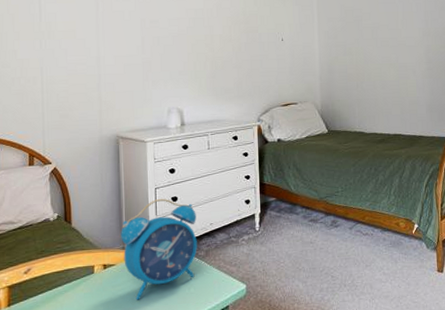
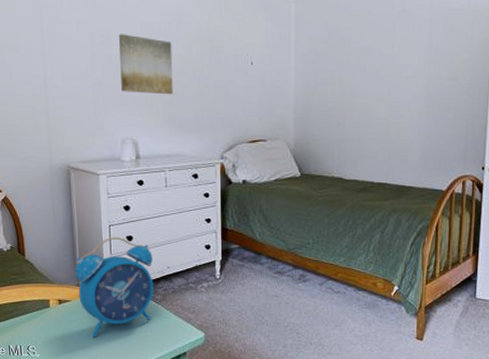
wall art: none [167,19,215,69] -> present [119,34,173,95]

